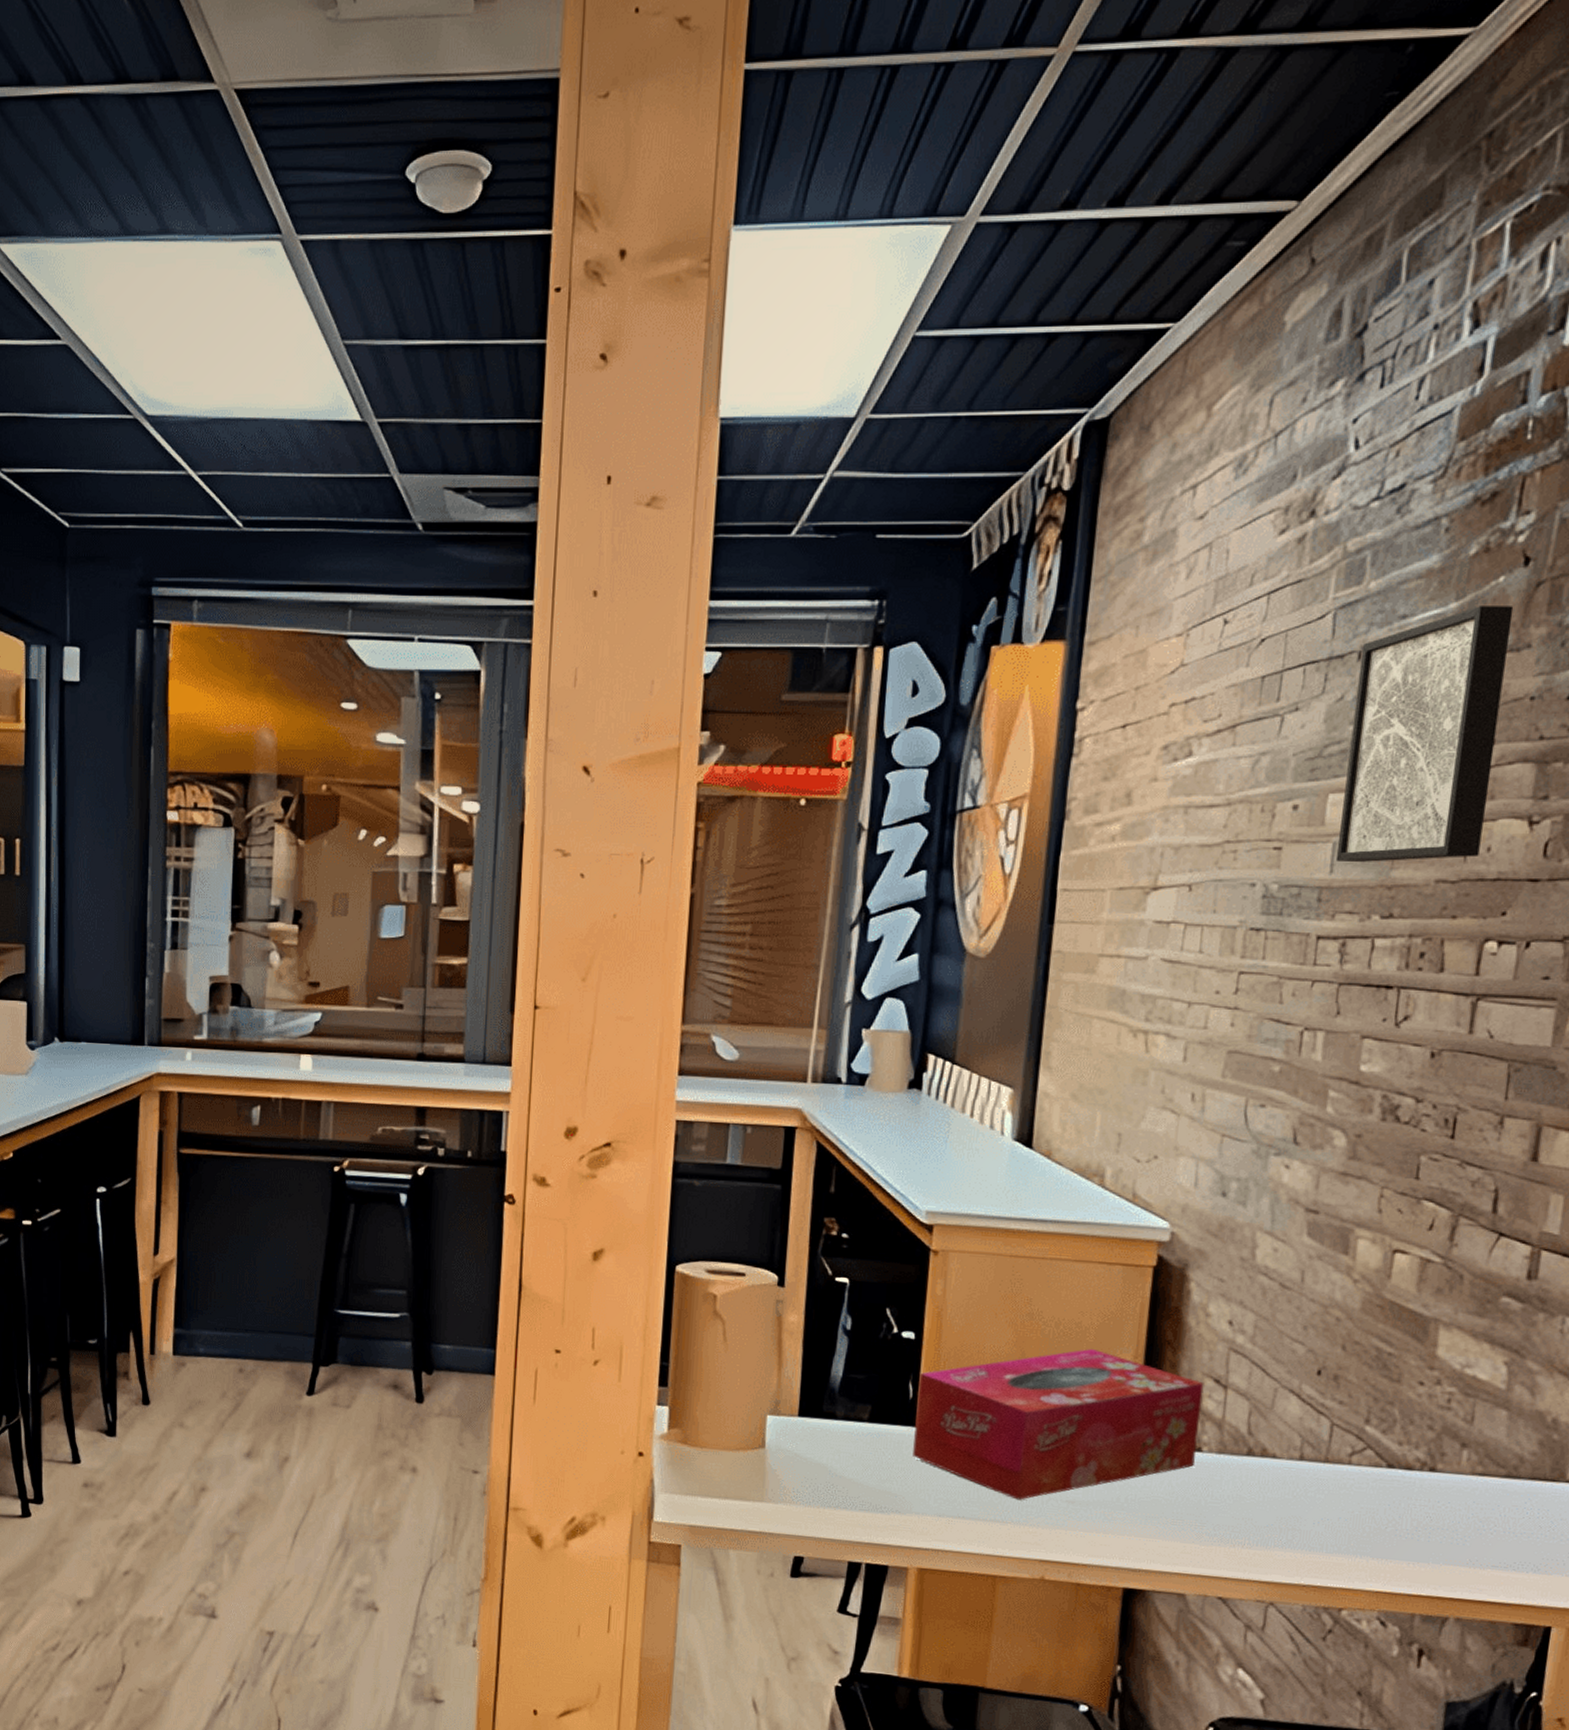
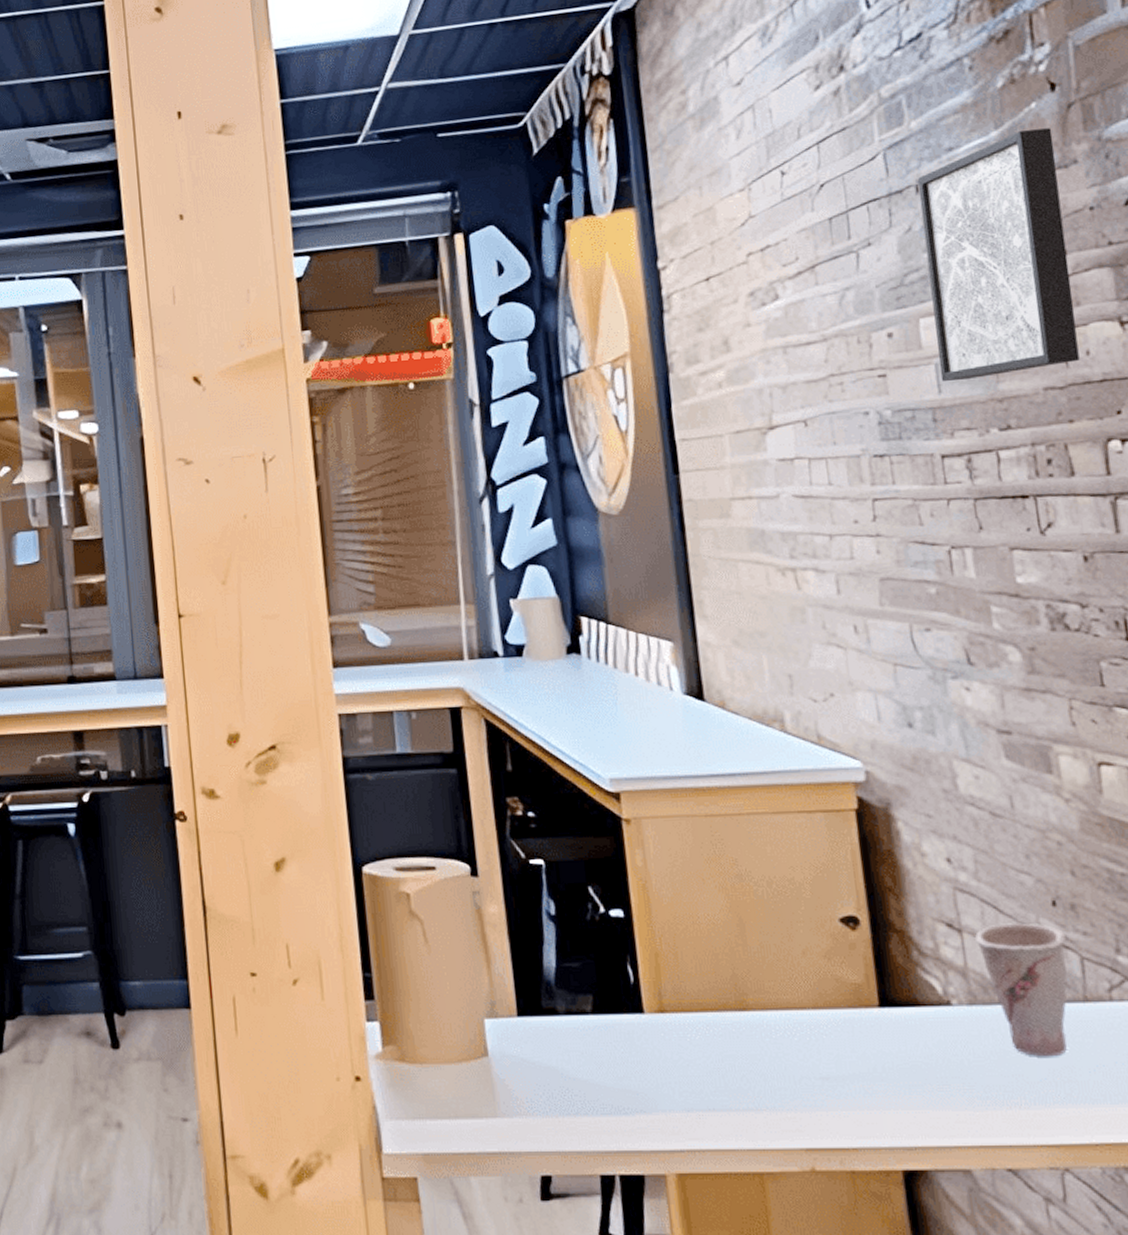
tissue box: present [913,1348,1204,1500] -> none [636,905,947,1083]
cup: none [1237,1385,1324,1507] -> present [974,923,1068,1057]

